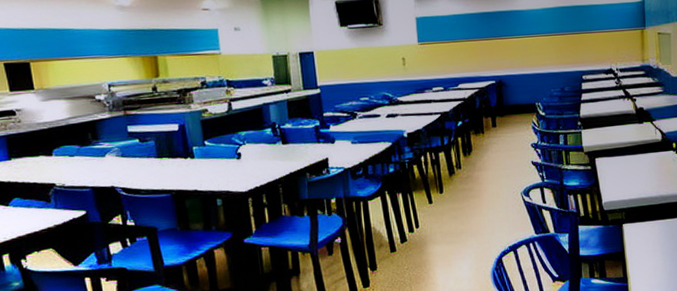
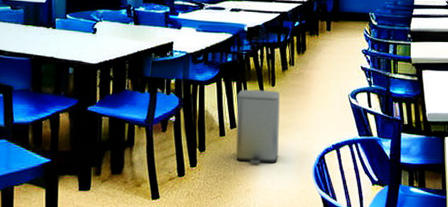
pedal bin: none [404,198,455,276] -> present [236,89,280,163]

